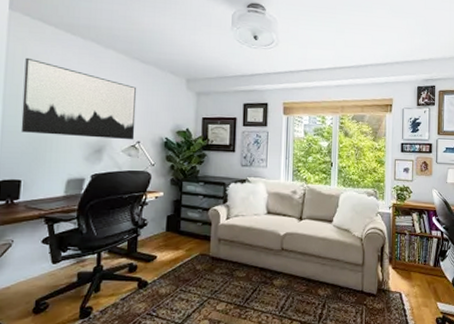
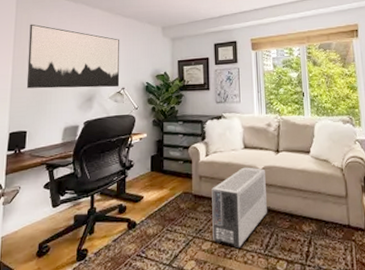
air purifier: none [228,232,286,310] -> present [212,167,267,249]

